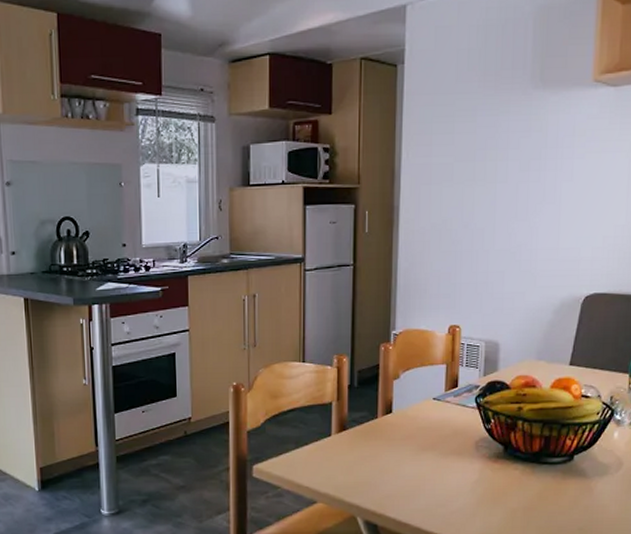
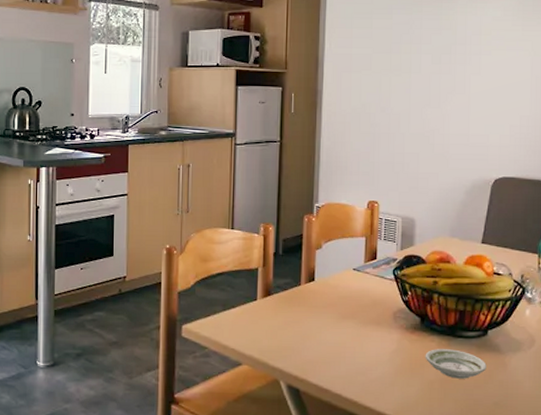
saucer: none [508,476,572,506] -> present [425,349,487,379]

